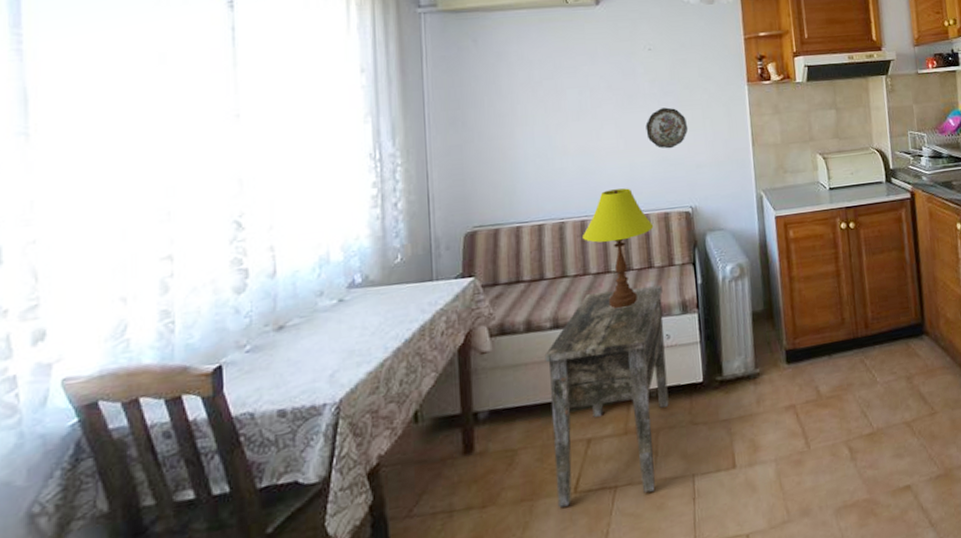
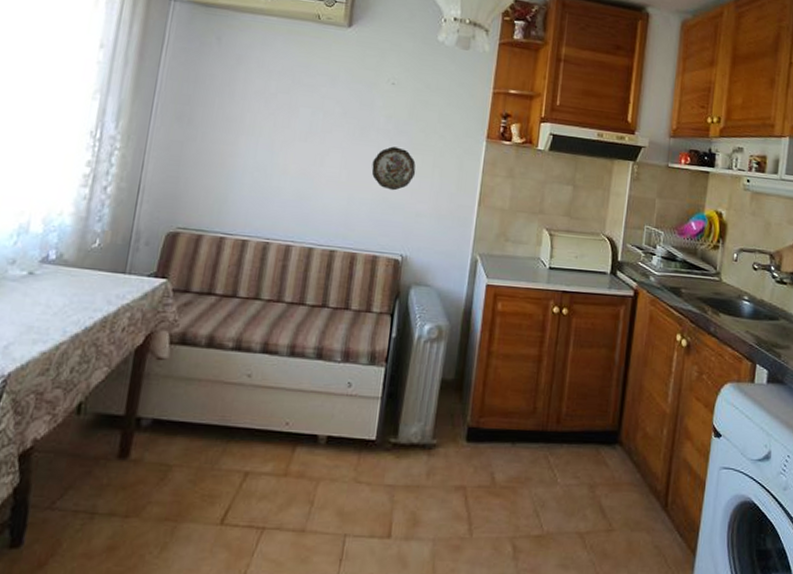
side table: present [544,285,669,508] -> none [200,322,355,542]
table lamp: present [583,188,654,309] -> none [284,219,359,345]

